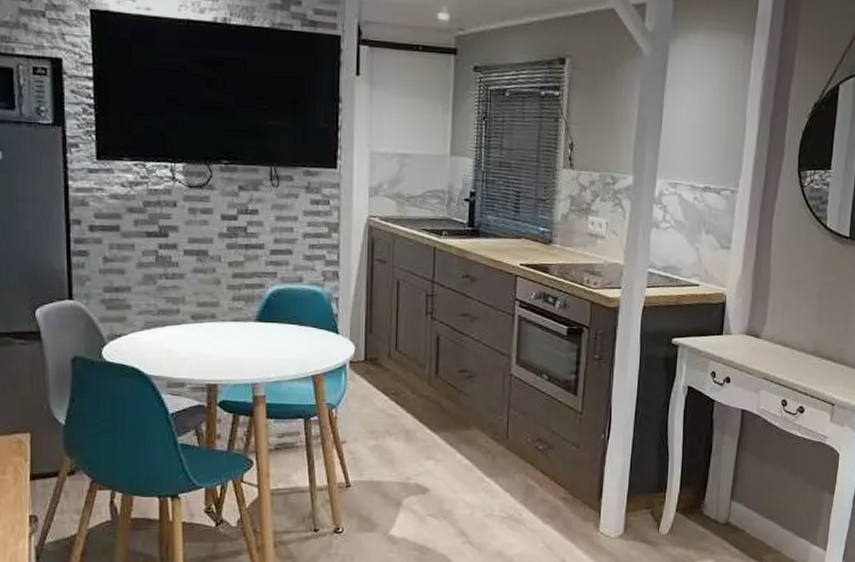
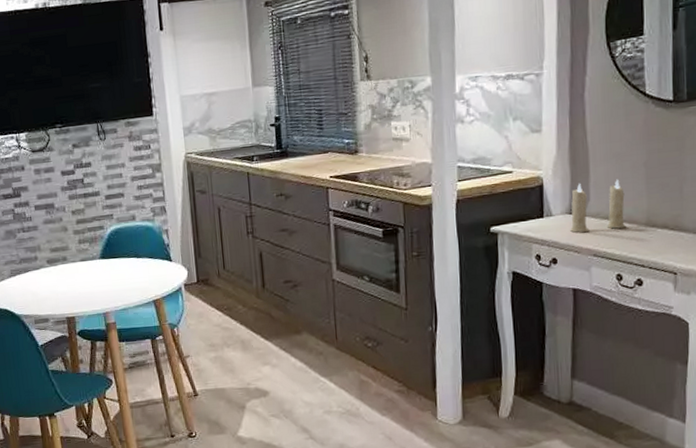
candle: none [745,306,798,355] -> present [570,179,627,233]

